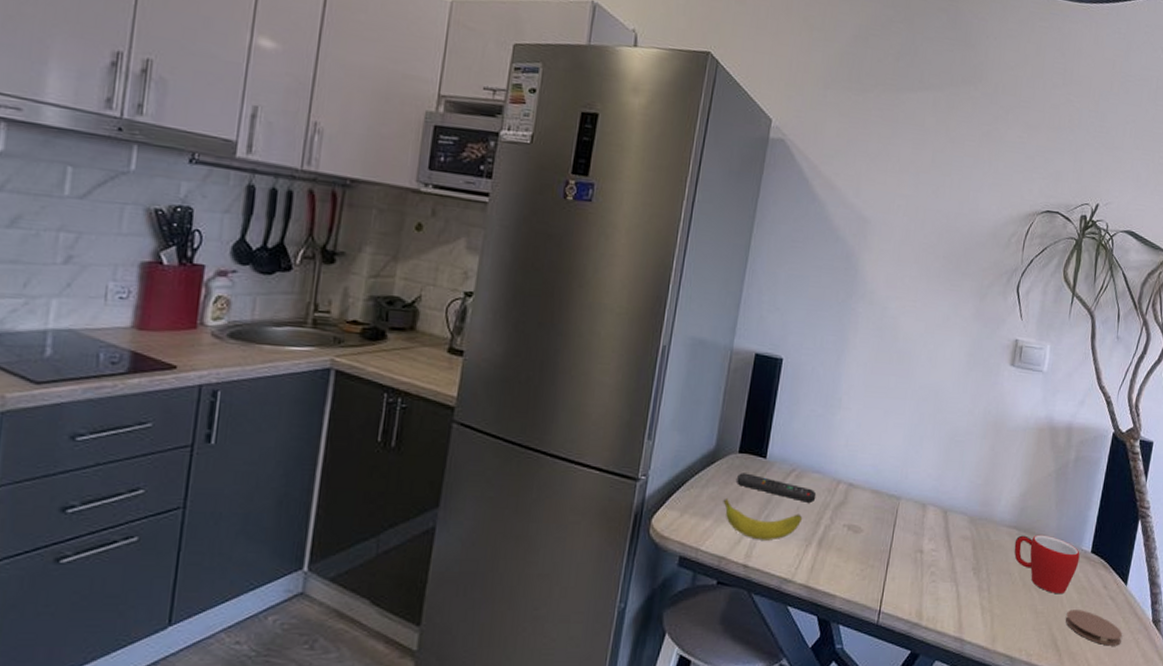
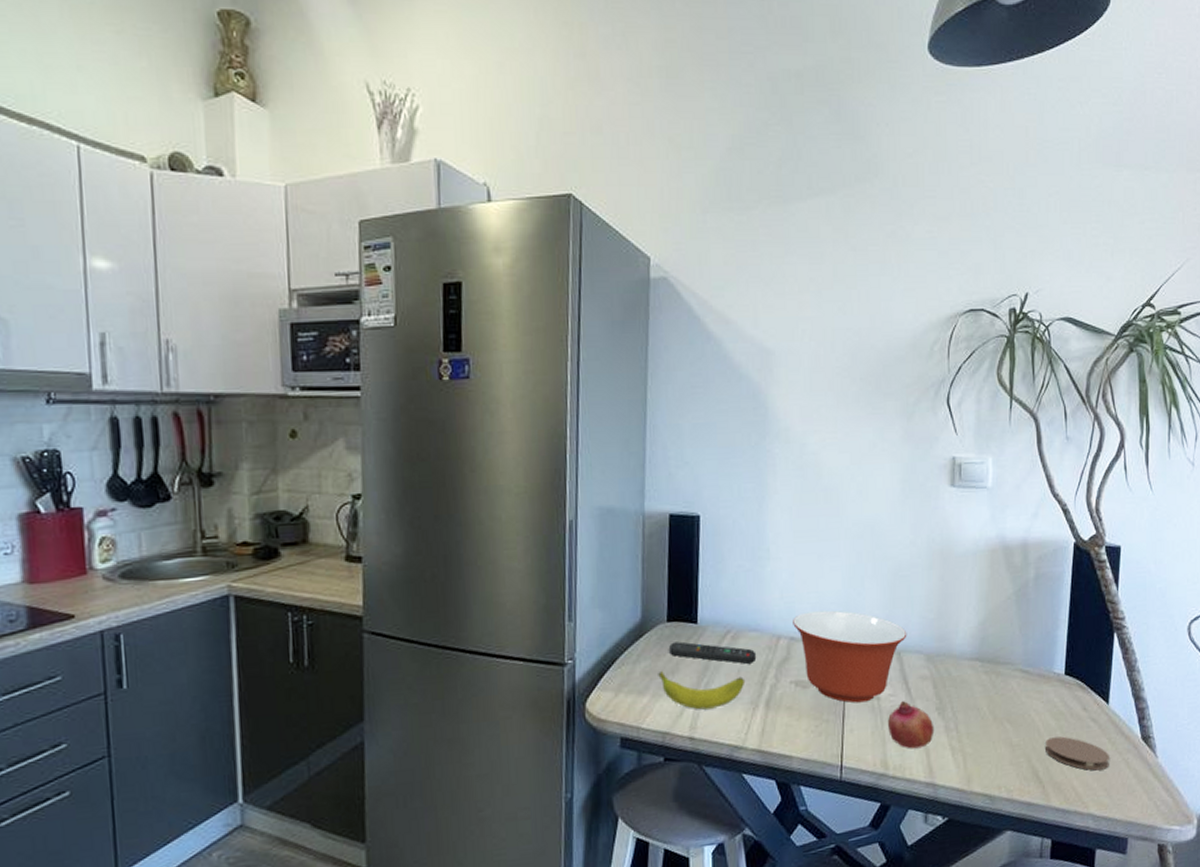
mixing bowl: none [853,462,955,554] -> present [793,610,907,703]
fruit: none [927,557,969,604] -> present [888,701,935,749]
mug: present [1014,534,1080,595] -> none [979,662,1053,724]

